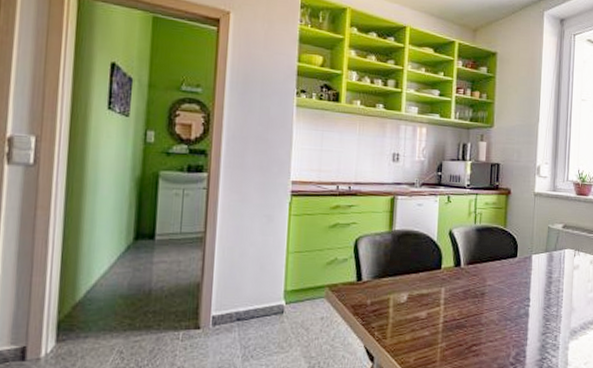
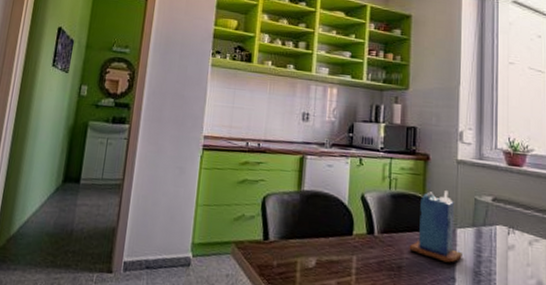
candle: none [491,221,536,286] -> present [409,190,462,263]

